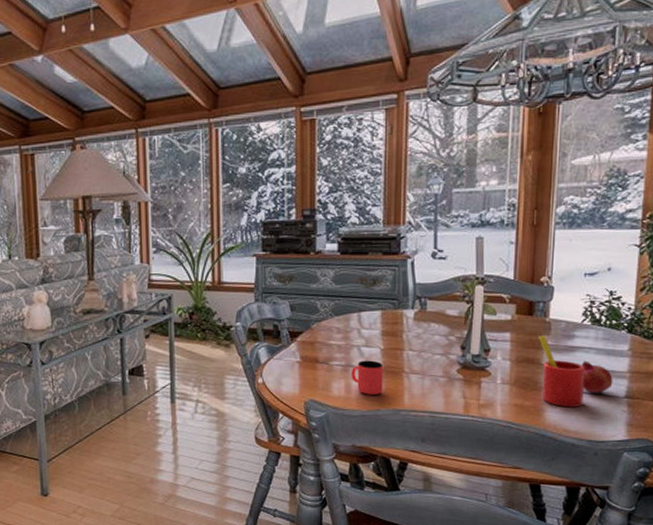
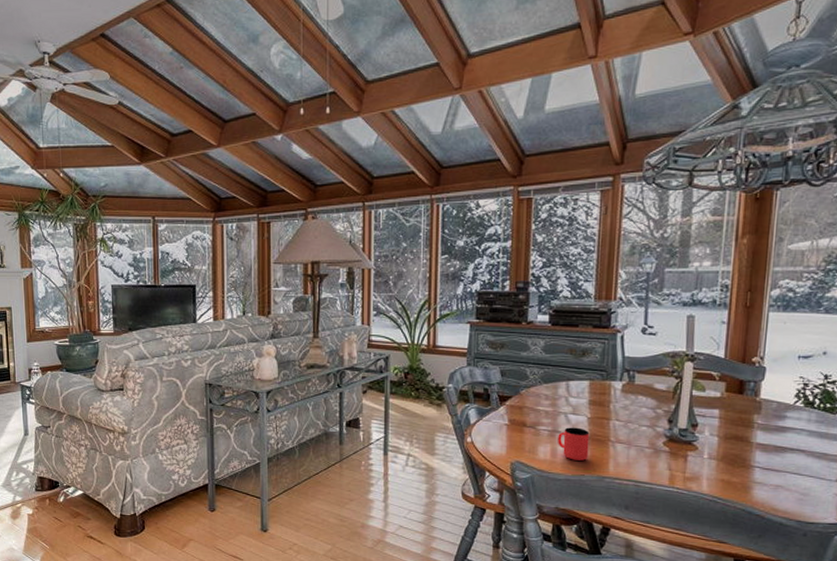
straw: present [538,335,585,408] -> none [748,414,796,487]
fruit: present [581,360,613,393] -> none [792,442,826,475]

